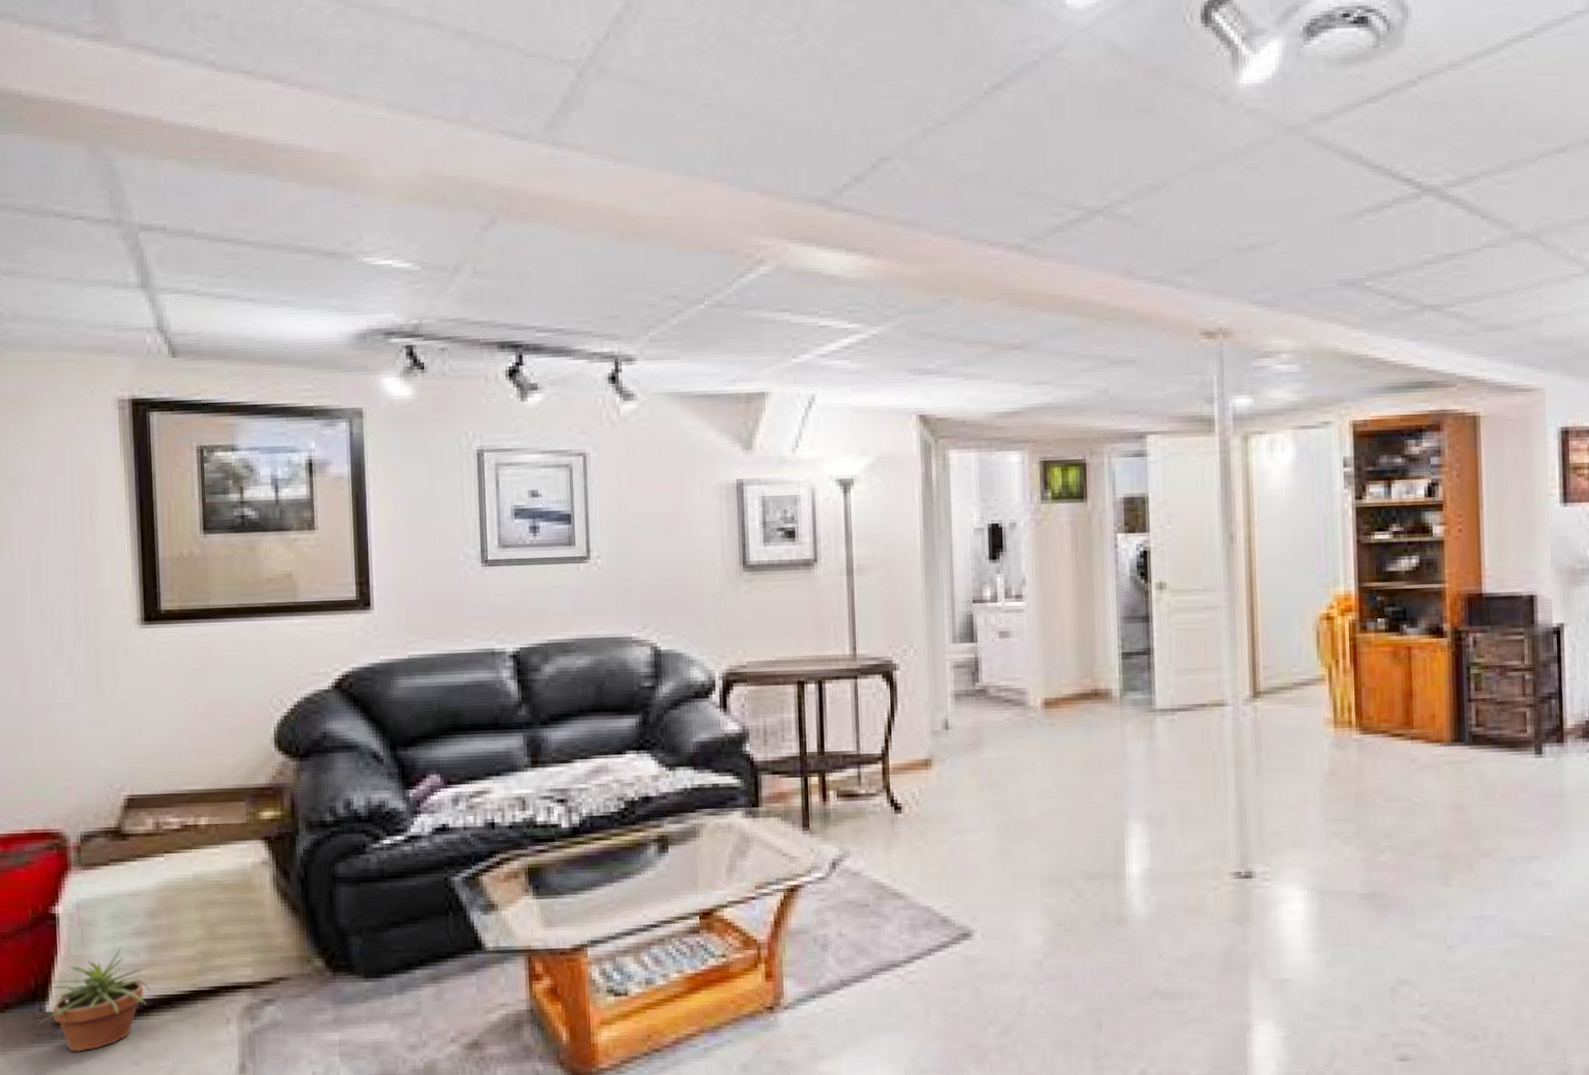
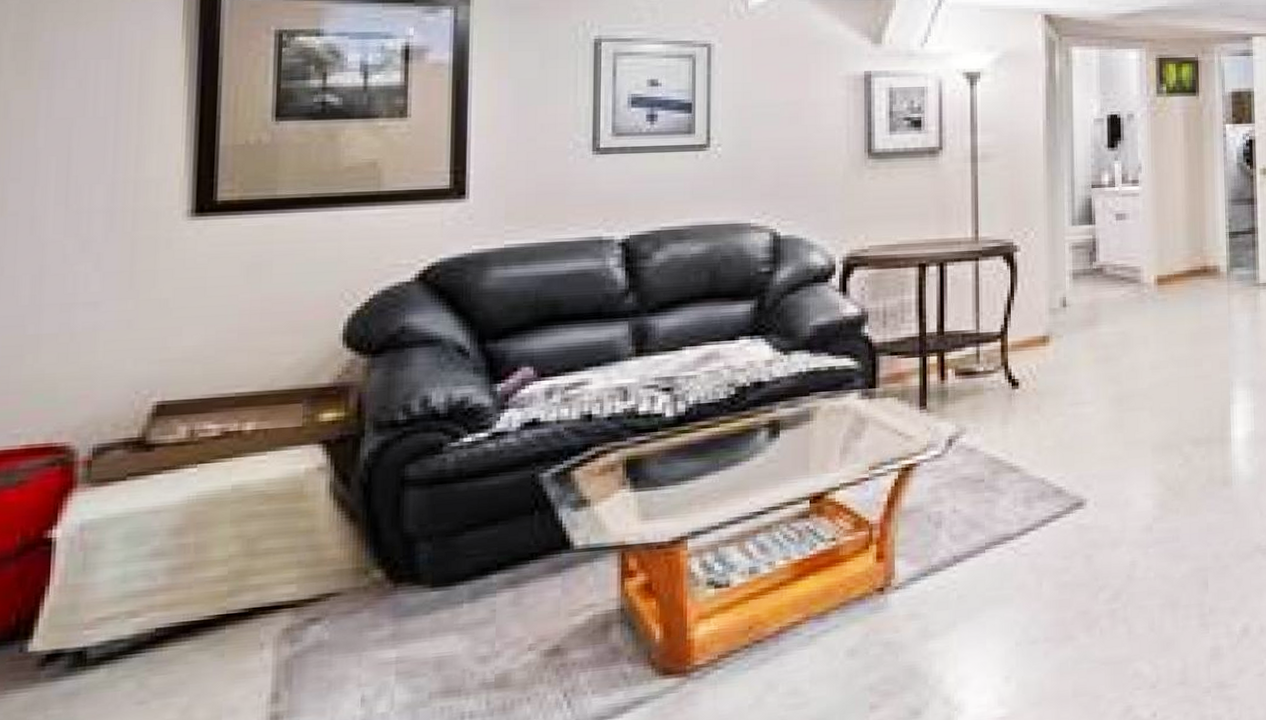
potted plant: present [37,947,159,1052] -> none [15,572,180,696]

